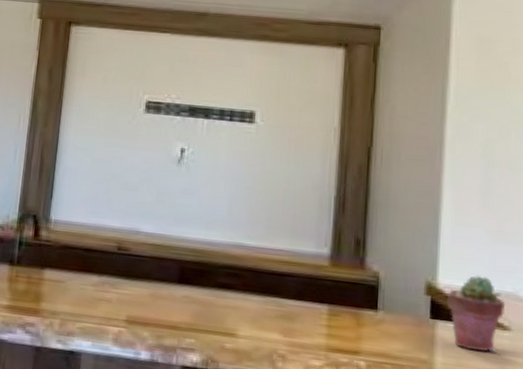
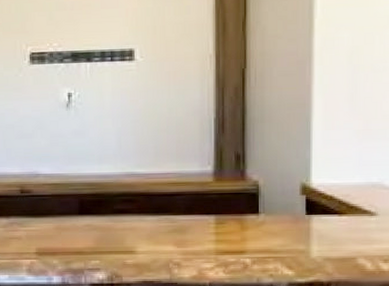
potted succulent: present [447,275,506,352] -> none [320,171,372,237]

